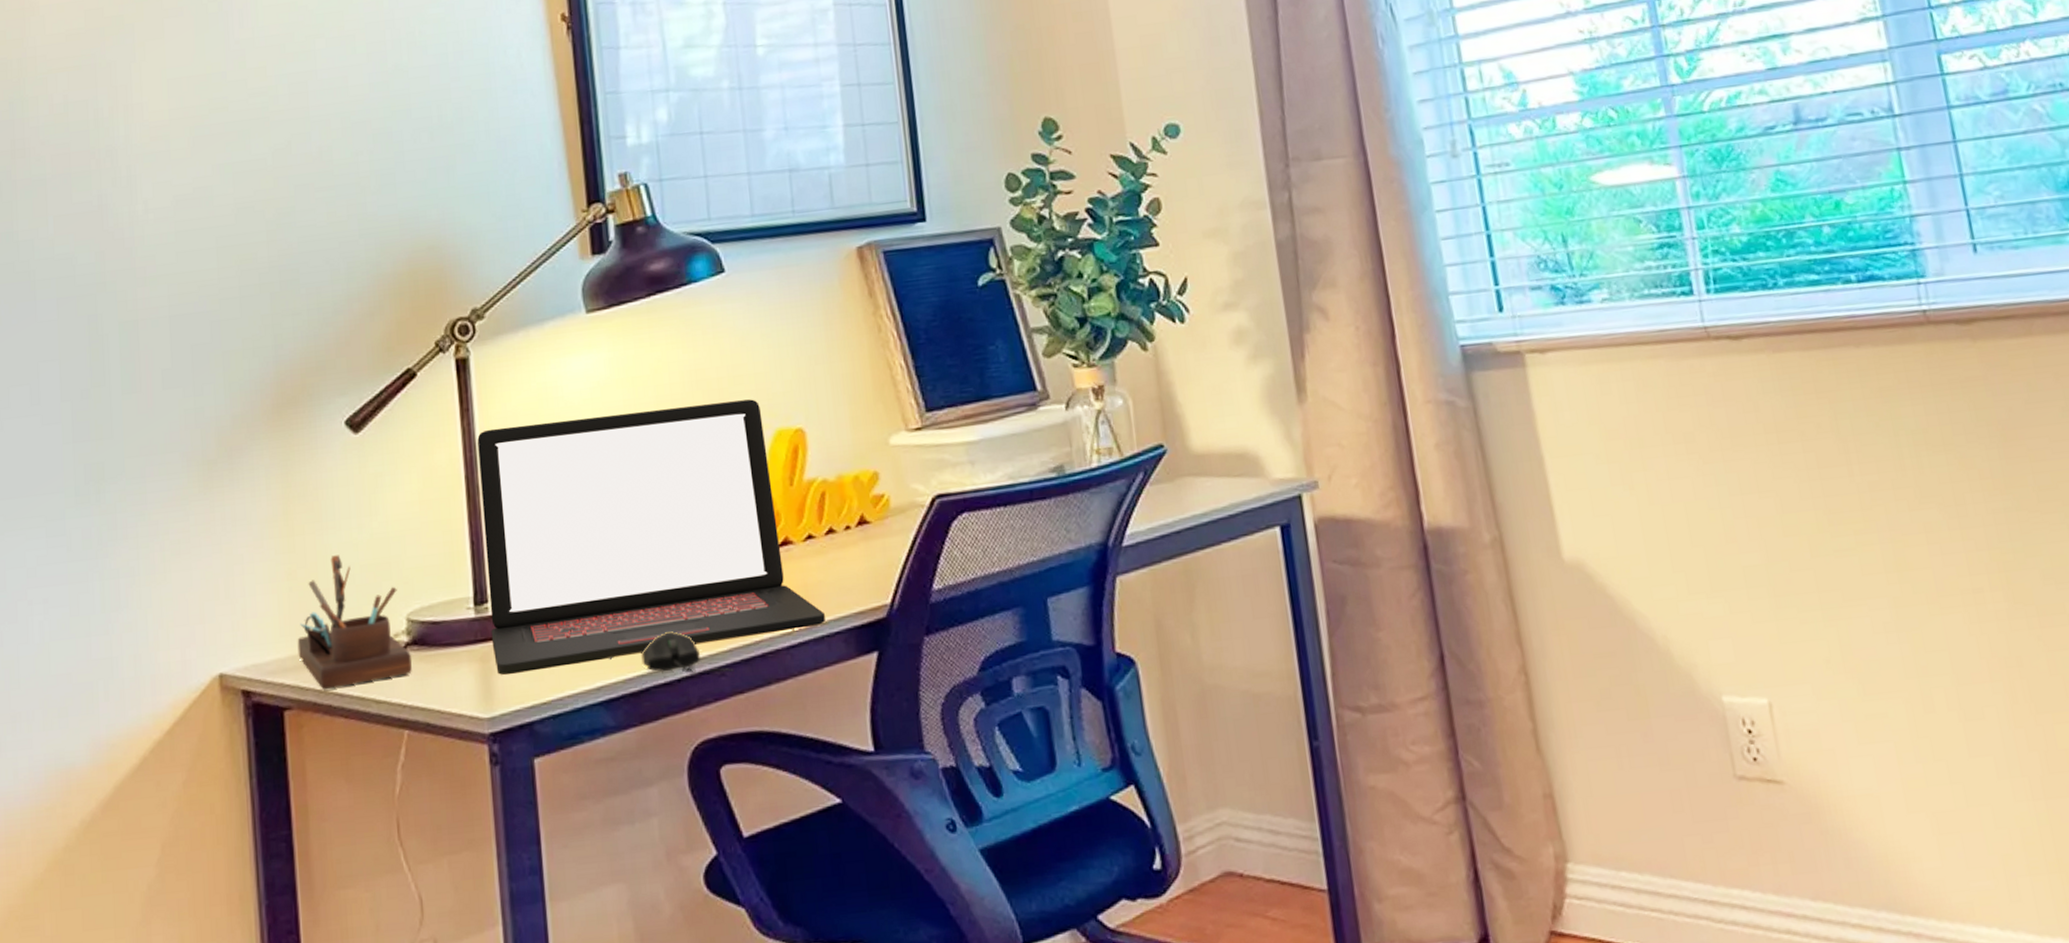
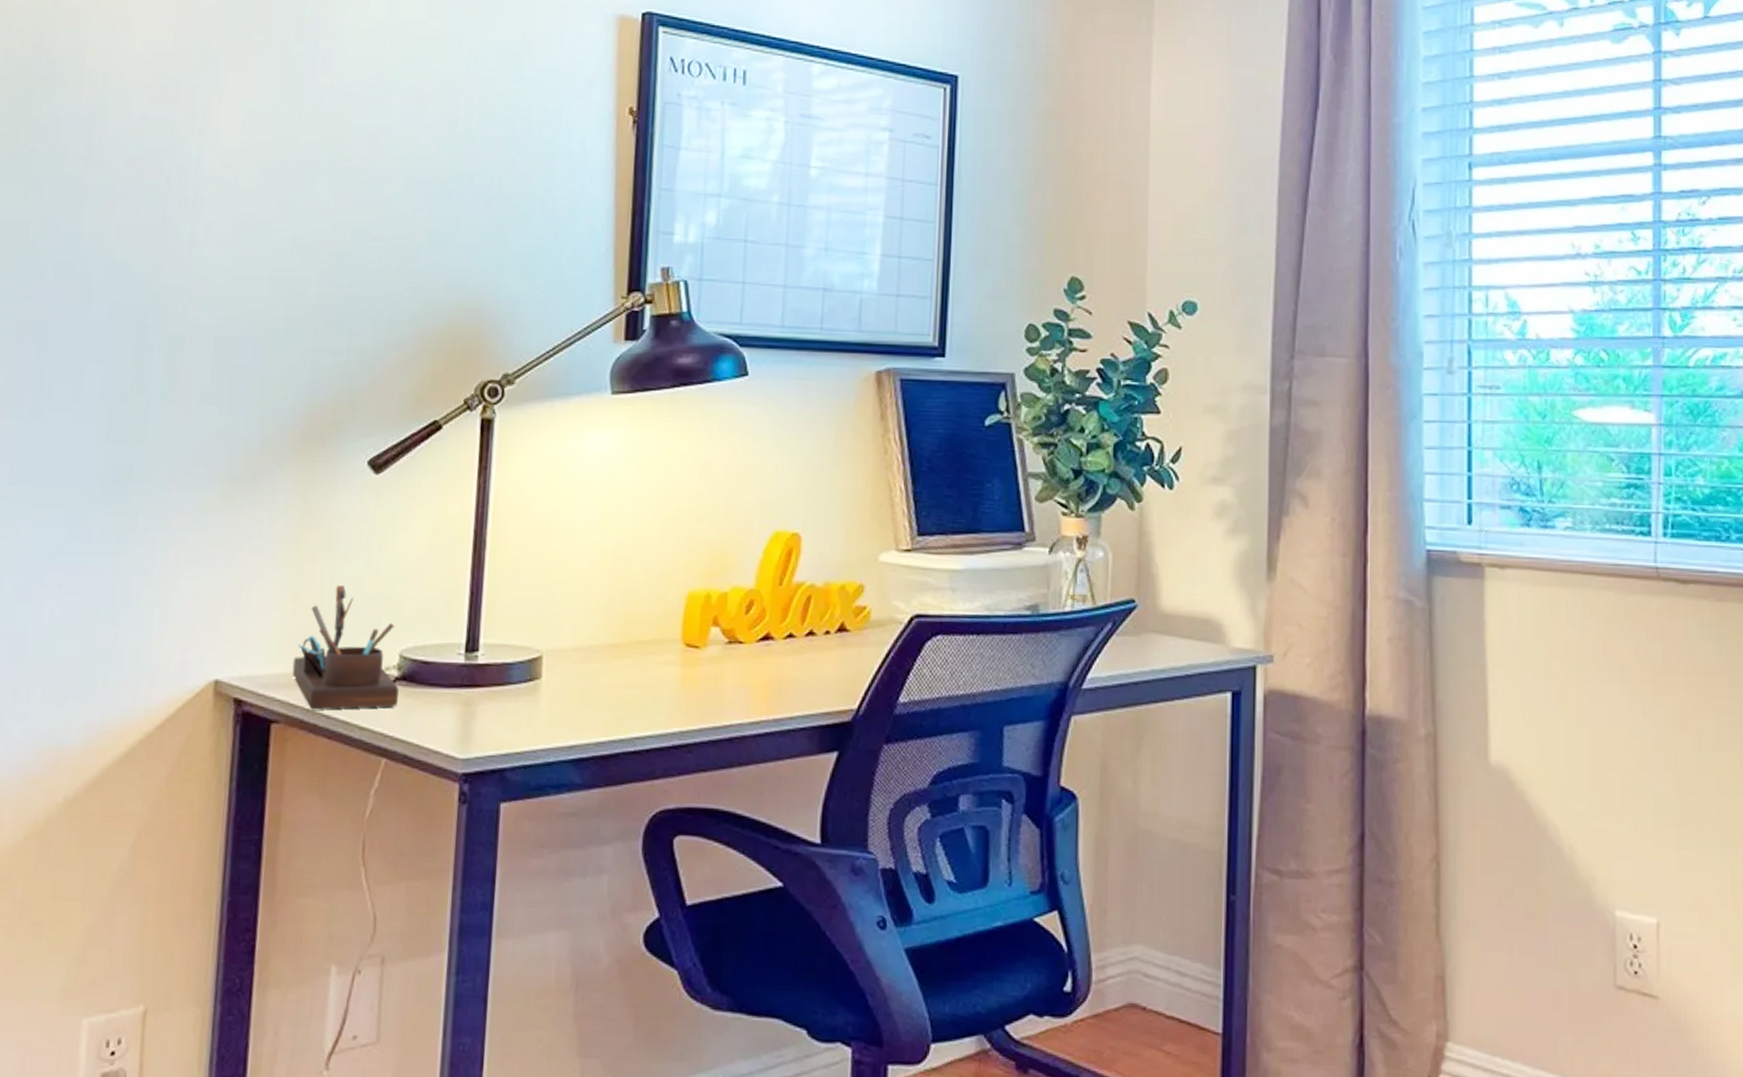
laptop: present [477,399,825,675] -> none [476,489,794,722]
computer mouse: present [641,630,734,674] -> none [615,703,701,750]

